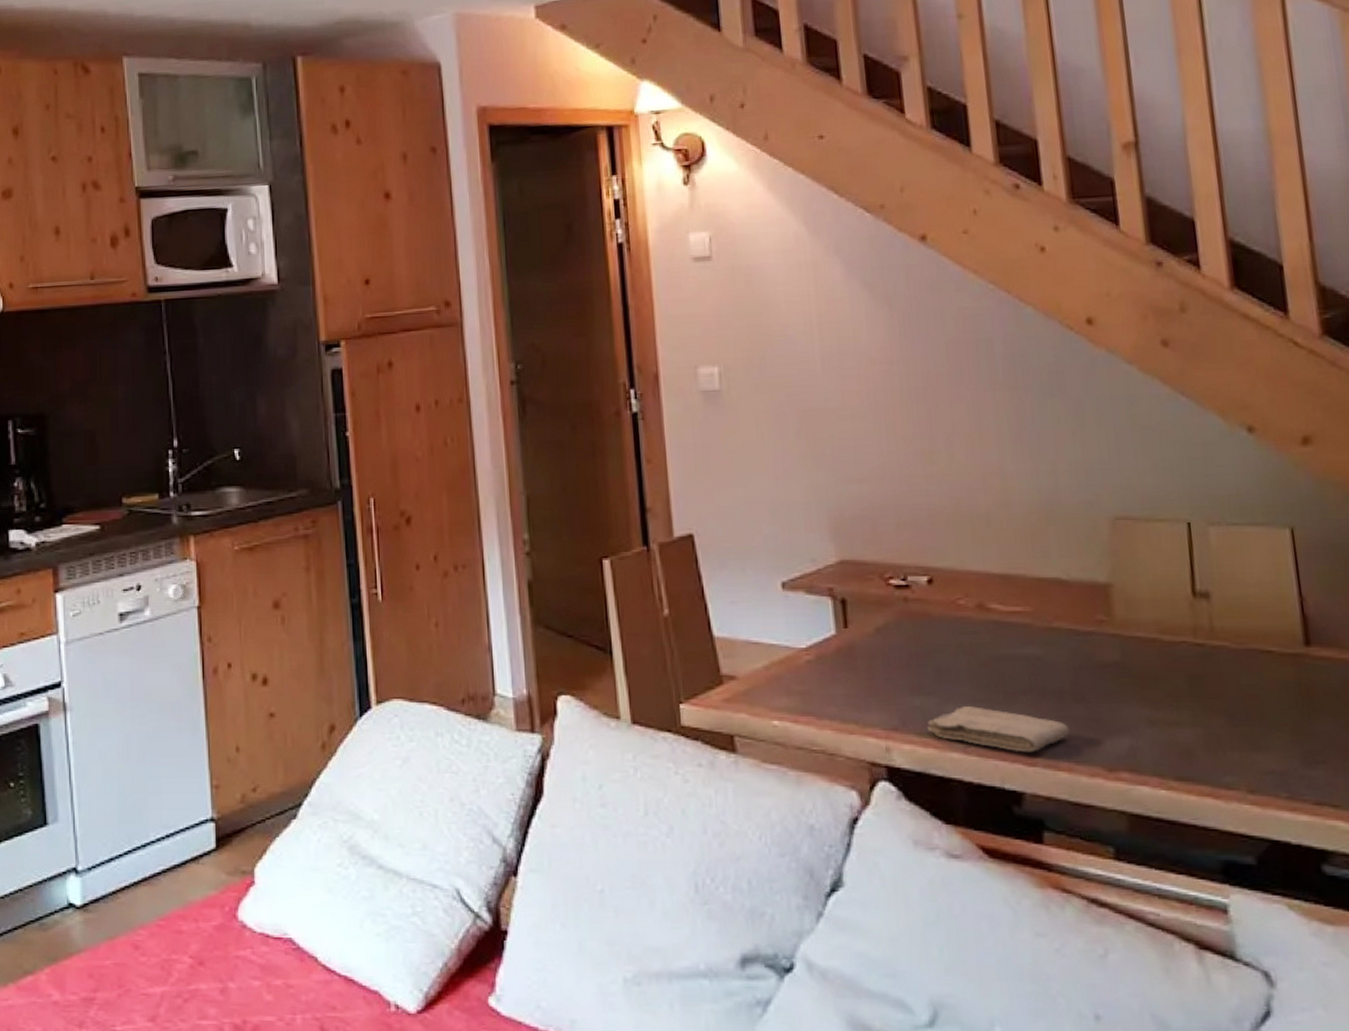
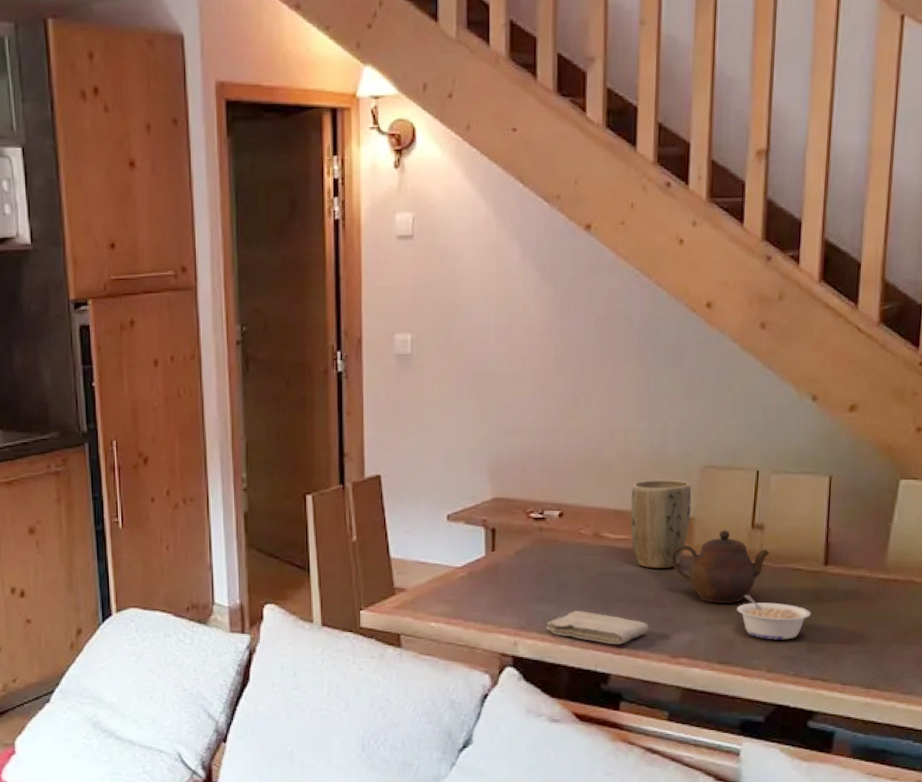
plant pot: none [1020,534,1106,650] -> present [630,479,692,569]
teapot: none [1087,599,1223,699] -> present [671,530,769,604]
legume: none [1189,685,1298,748] -> present [736,594,811,640]

